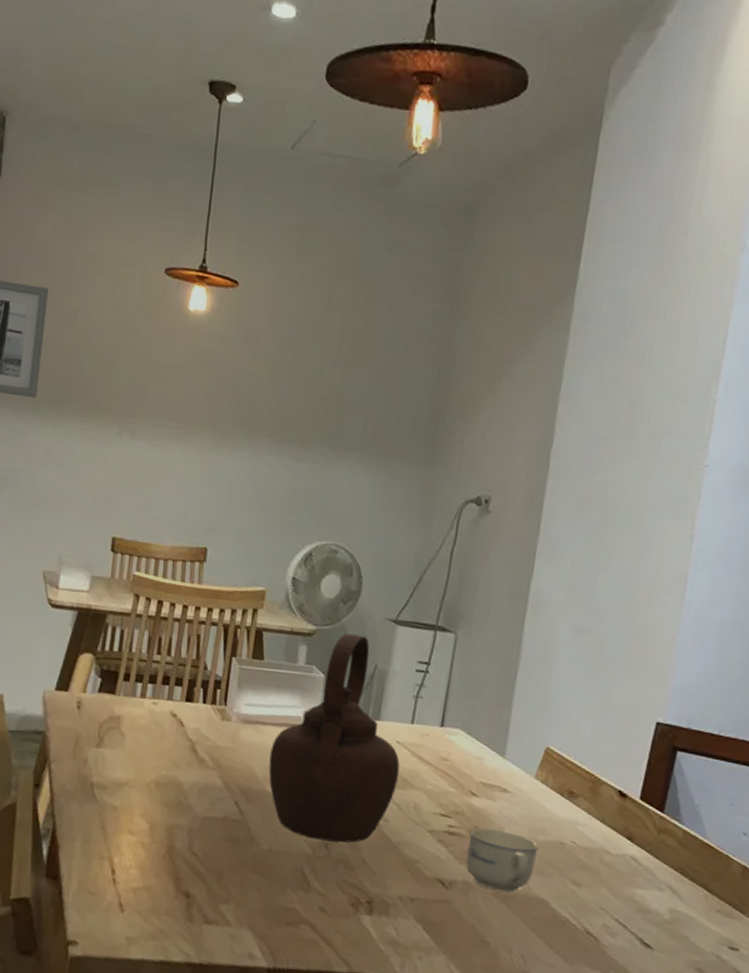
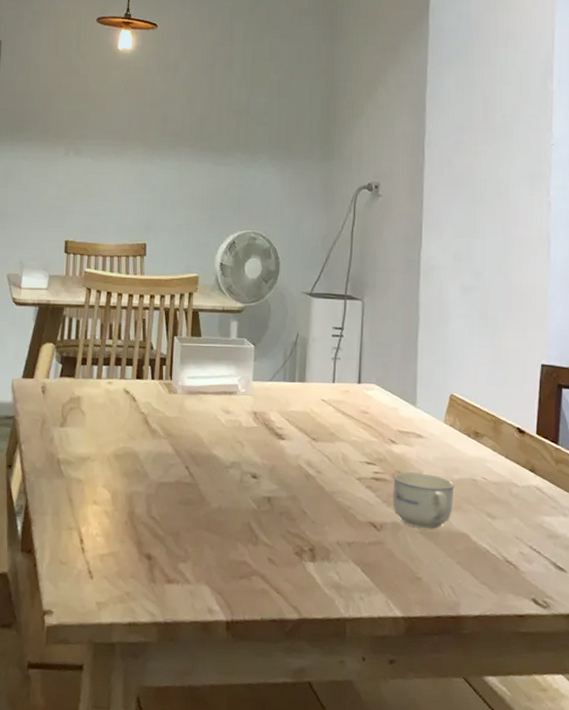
teapot: present [268,633,400,843] -> none [213,308,326,496]

